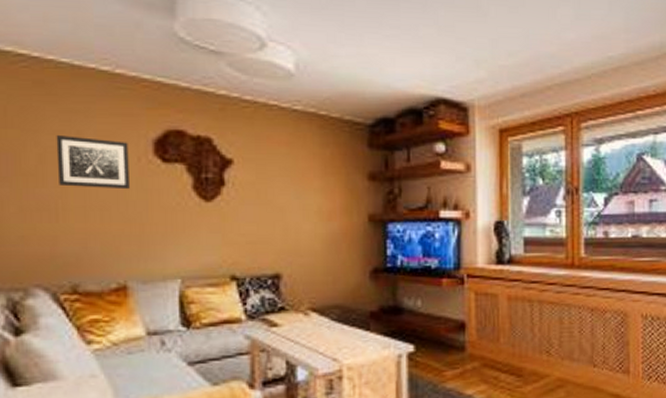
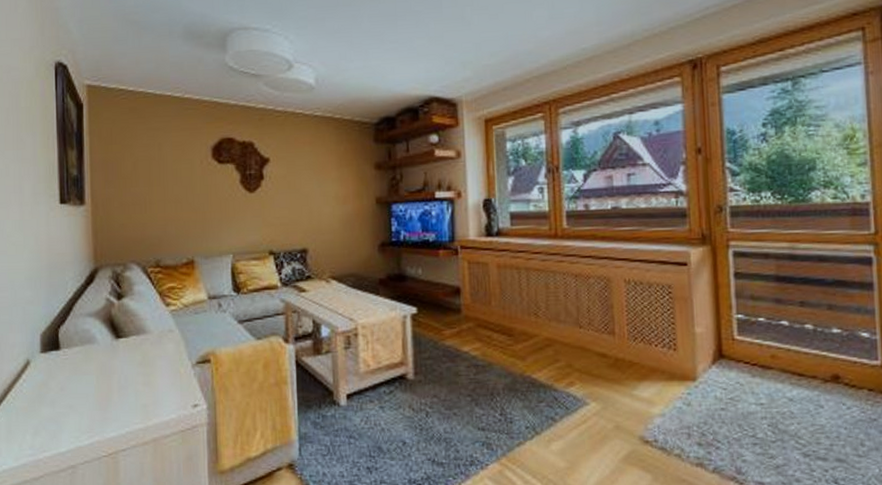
wall art: present [56,135,130,190] -> none [145,147,195,186]

